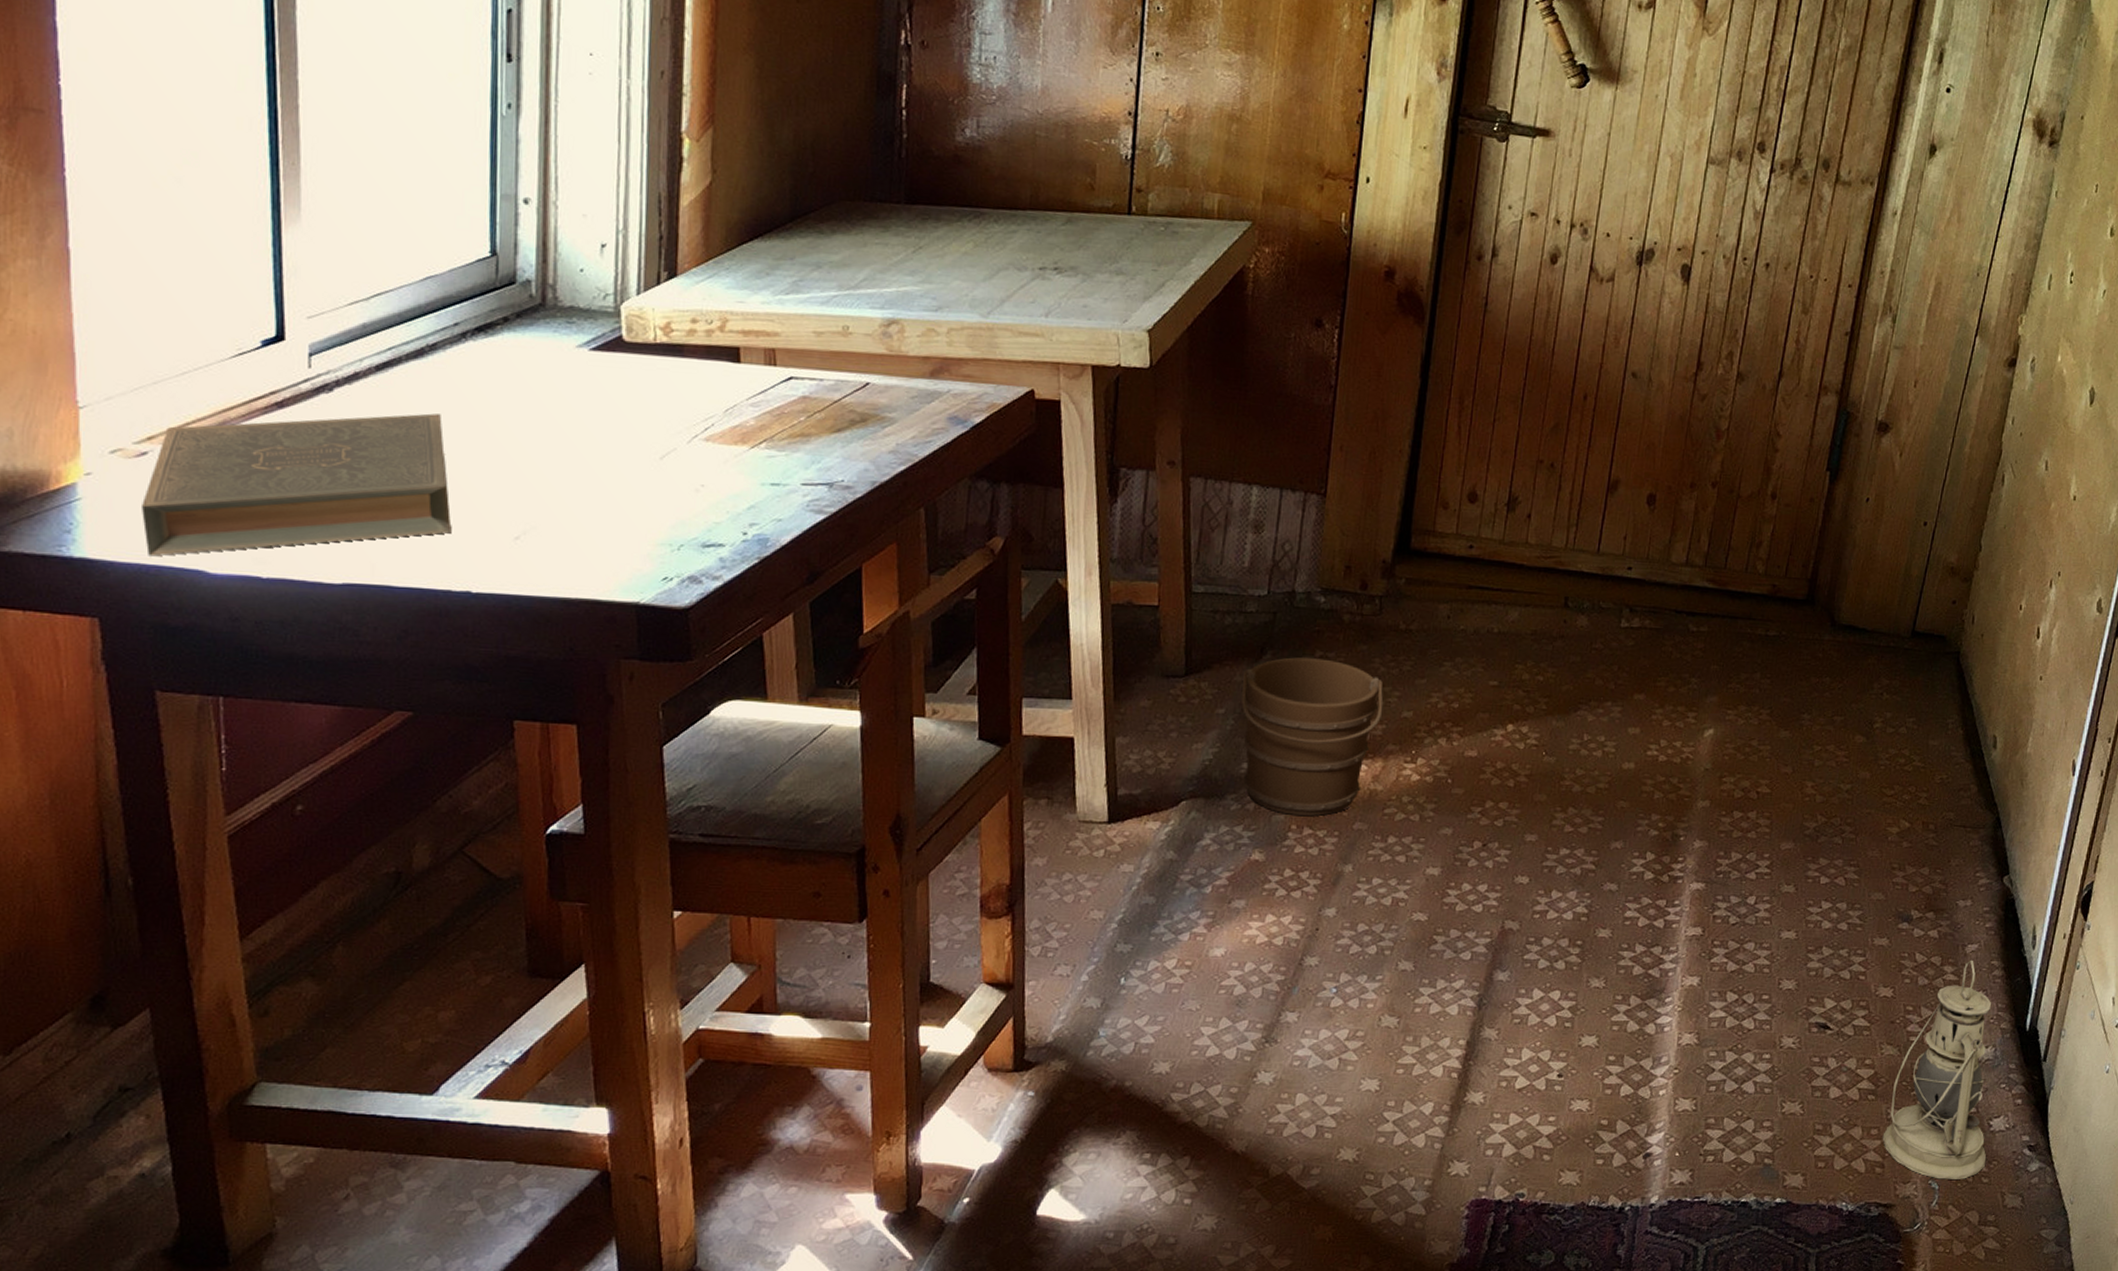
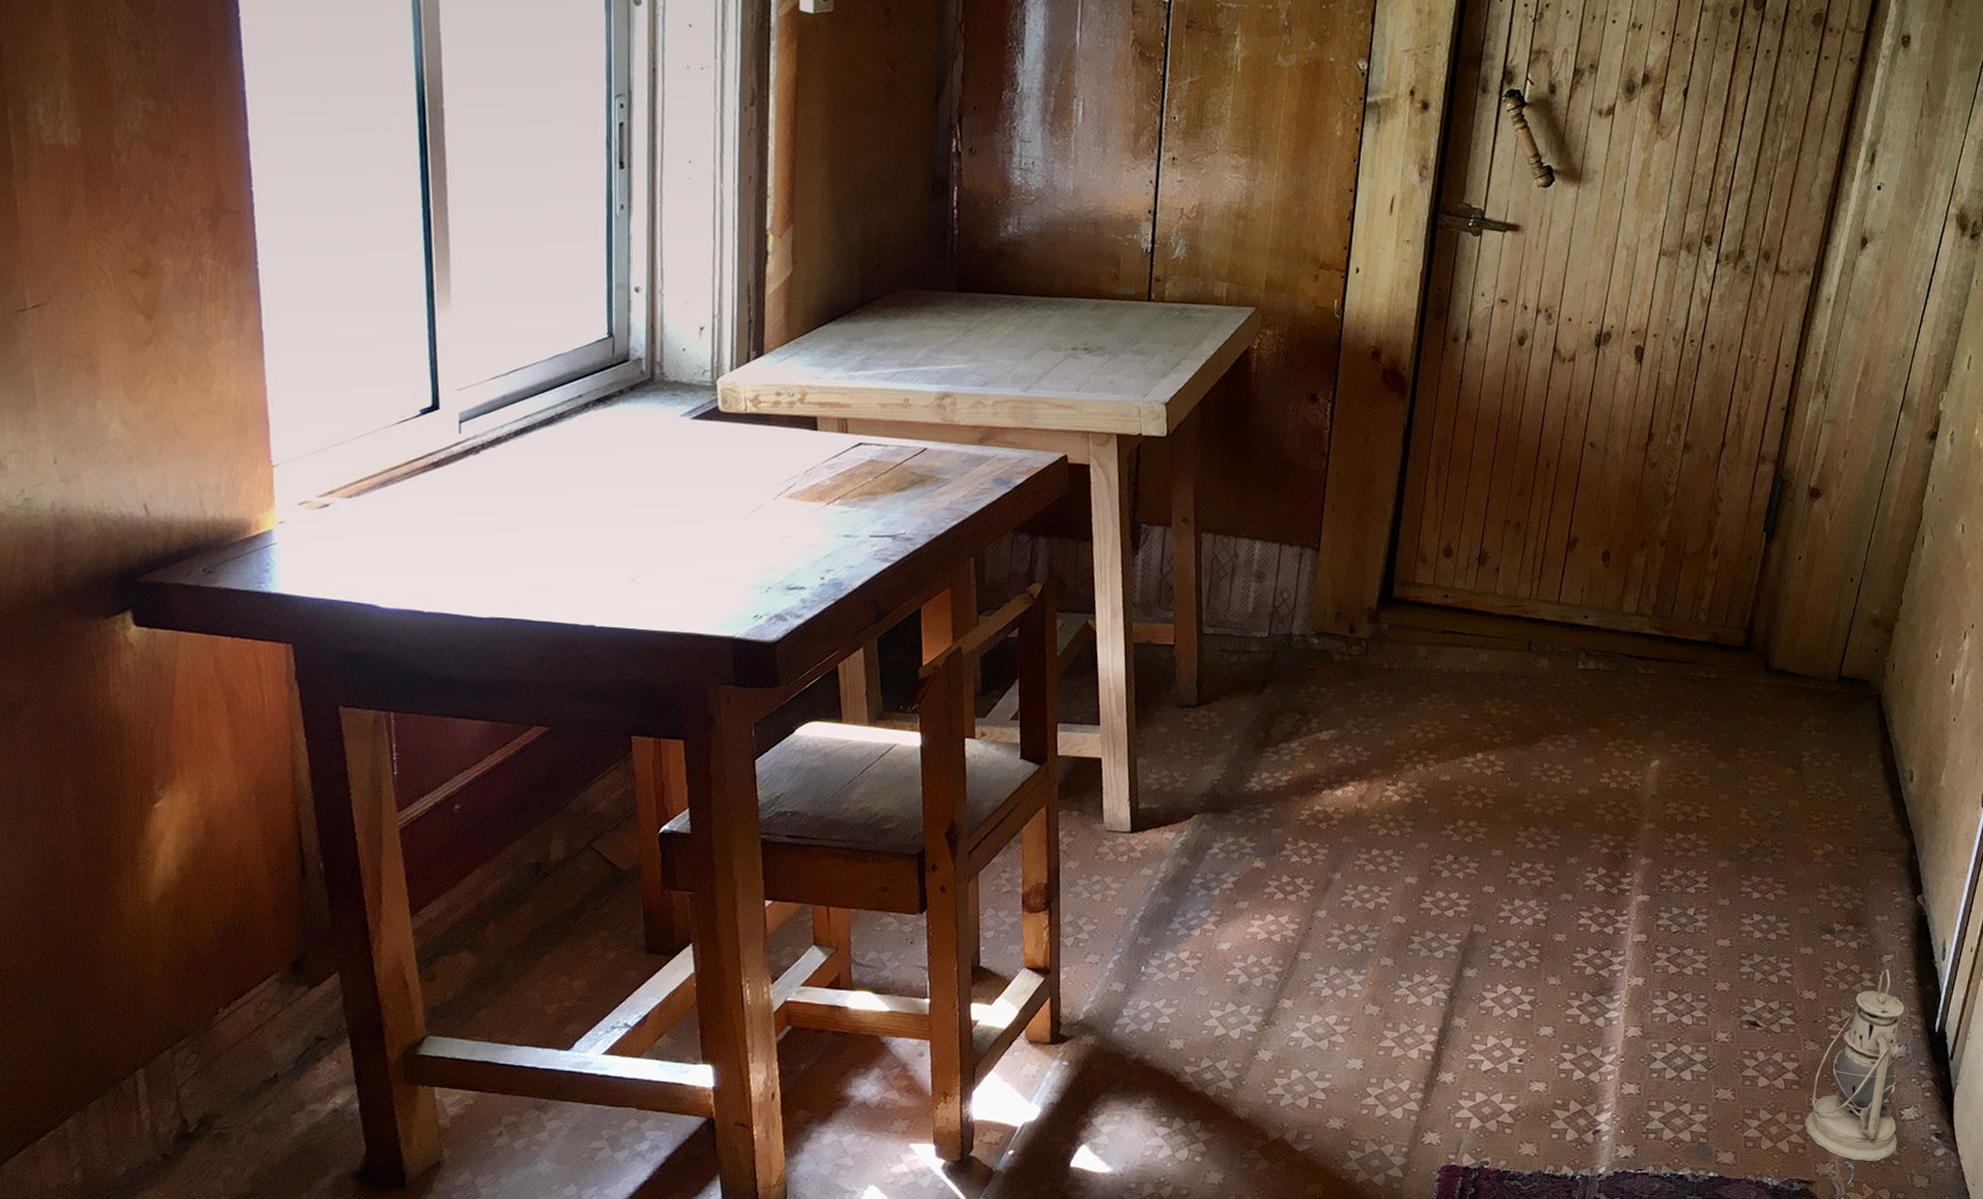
hardback book: present [142,413,452,557] -> none [325,472,579,593]
bucket: present [1241,657,1384,817] -> none [1245,691,1369,831]

